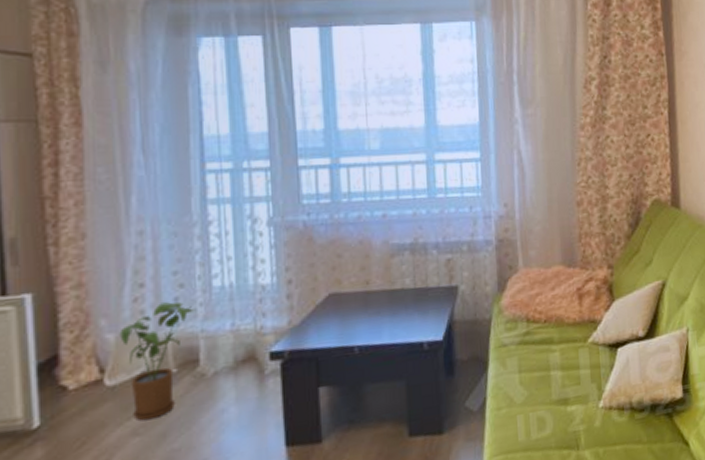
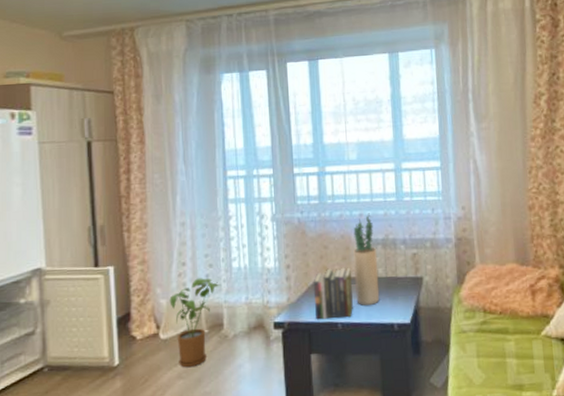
books: none [322,278,373,344] -> present [313,267,353,320]
vase: none [374,213,407,324] -> present [353,213,380,306]

